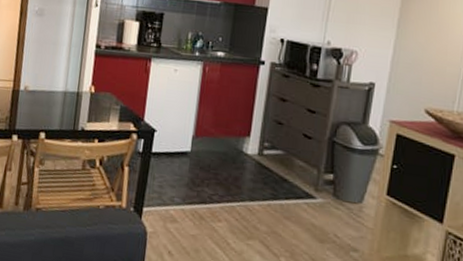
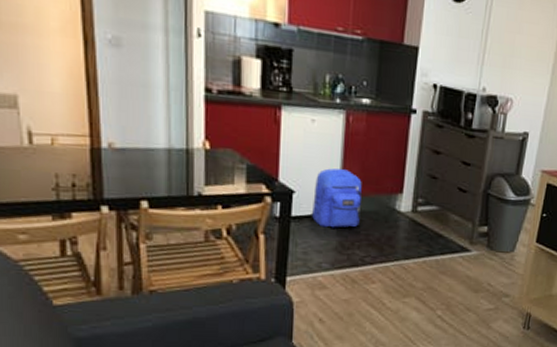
backpack: none [168,111,214,166] -> present [311,168,363,228]

